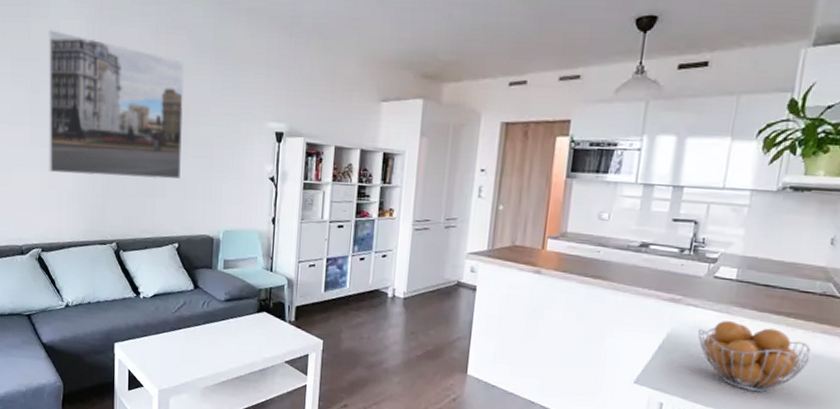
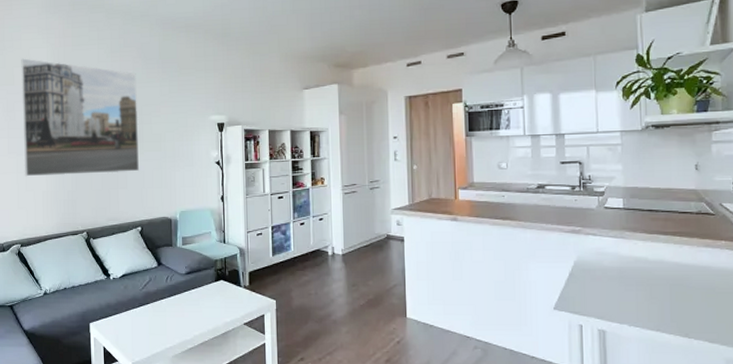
fruit basket: present [697,321,812,393] -> none [600,245,701,306]

